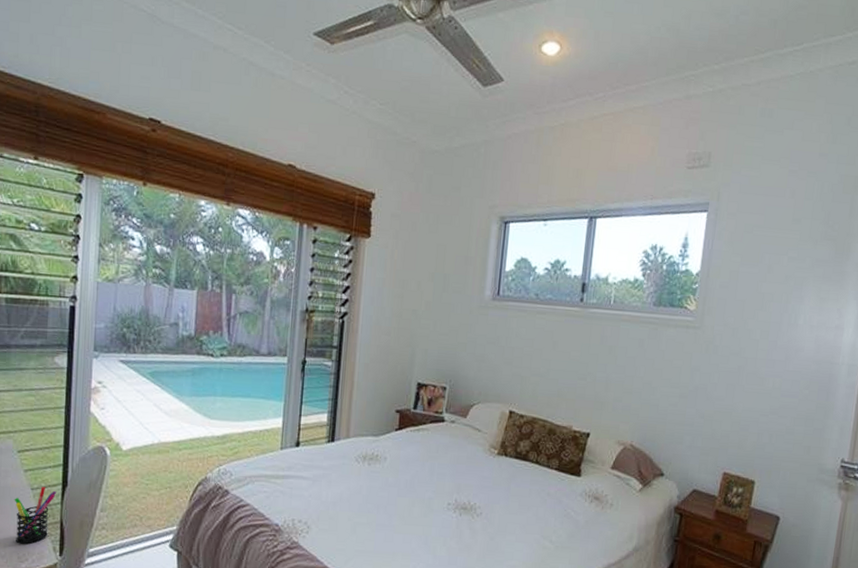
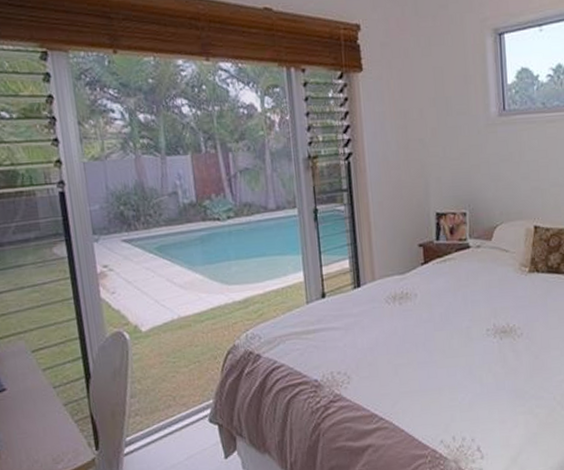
pen holder: present [14,487,57,544] -> none [37,383,81,446]

